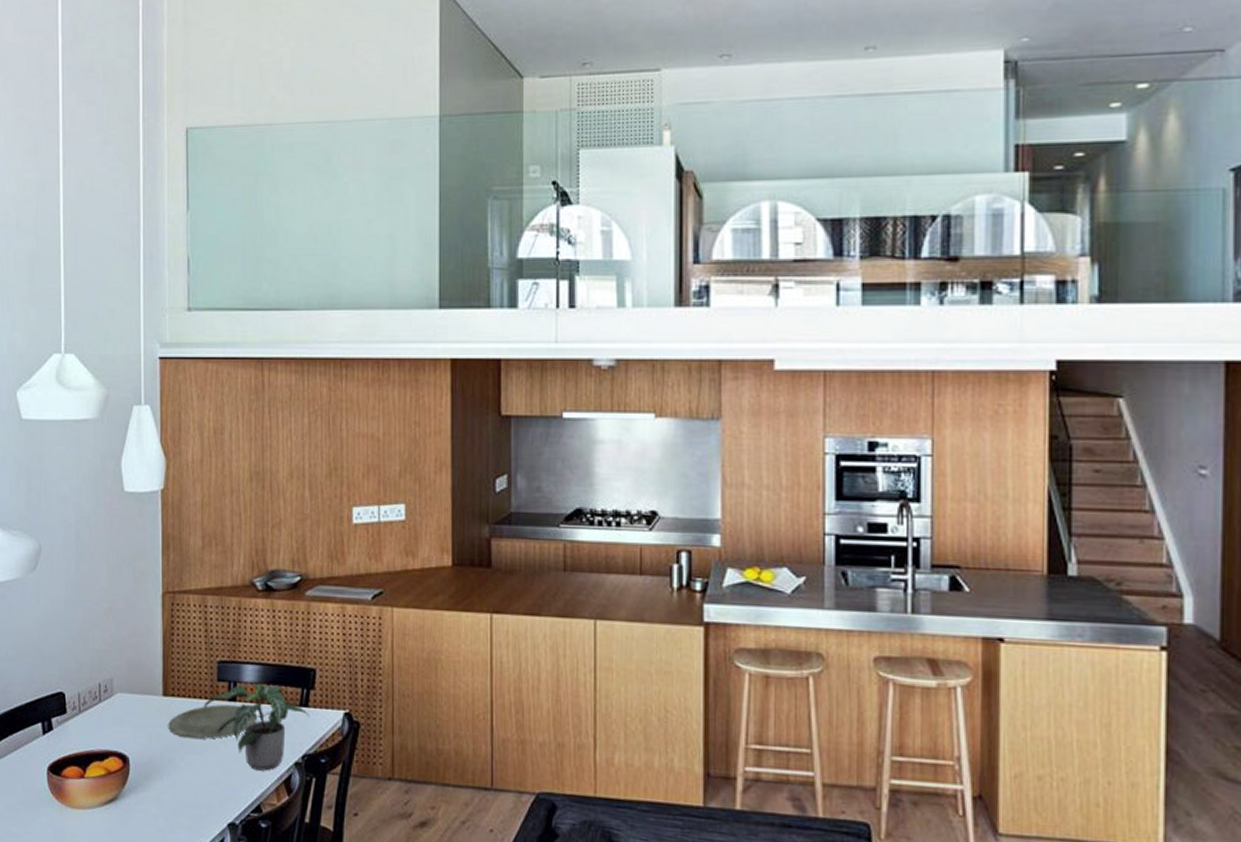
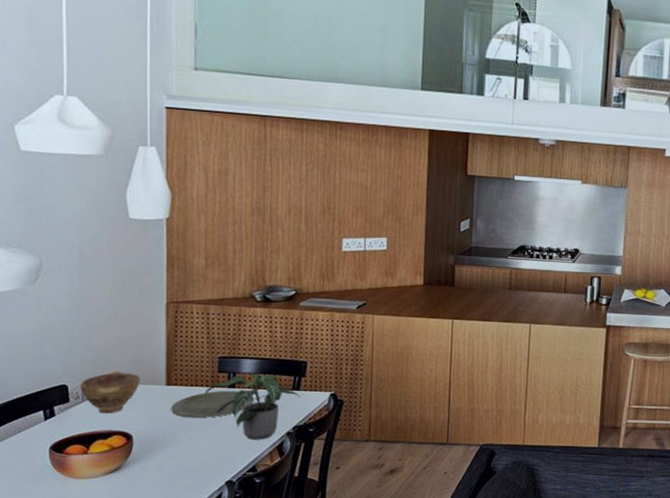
bowl: none [77,676,136,730] -> present [80,370,140,414]

